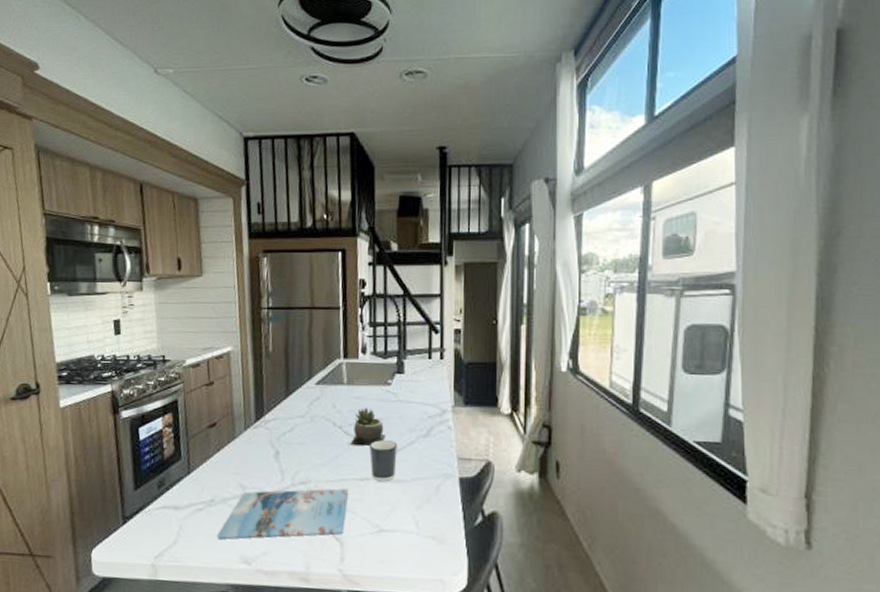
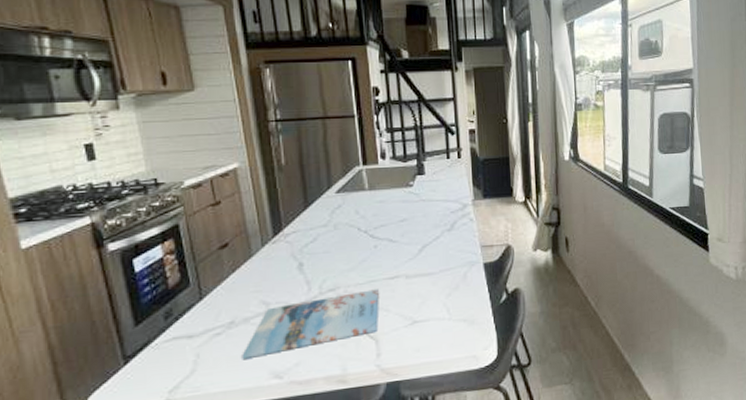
succulent plant: present [350,407,385,446] -> none [377,210,411,247]
mug: present [369,440,398,481] -> none [396,238,425,277]

